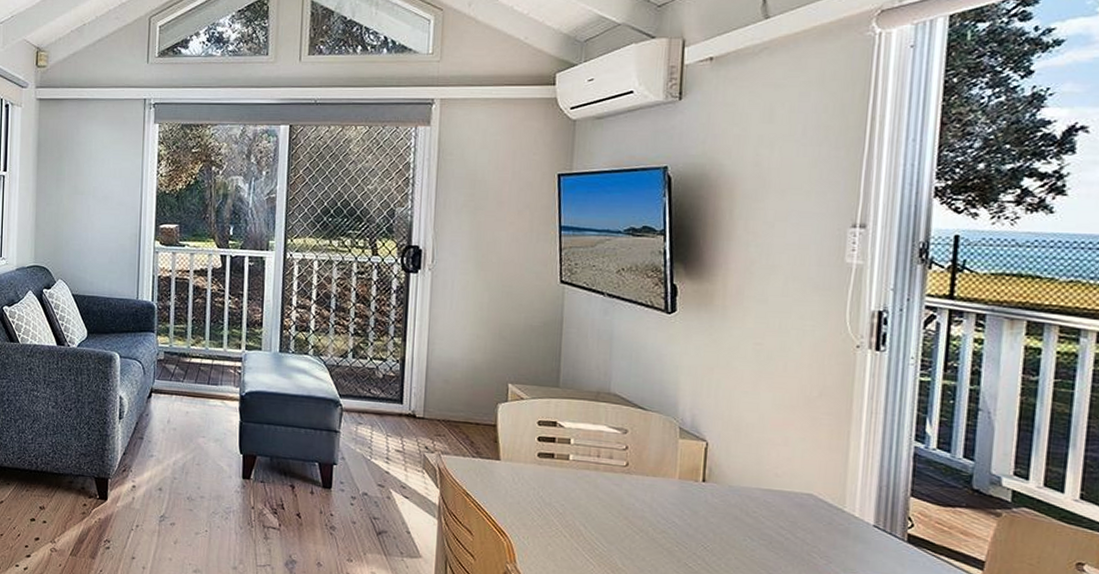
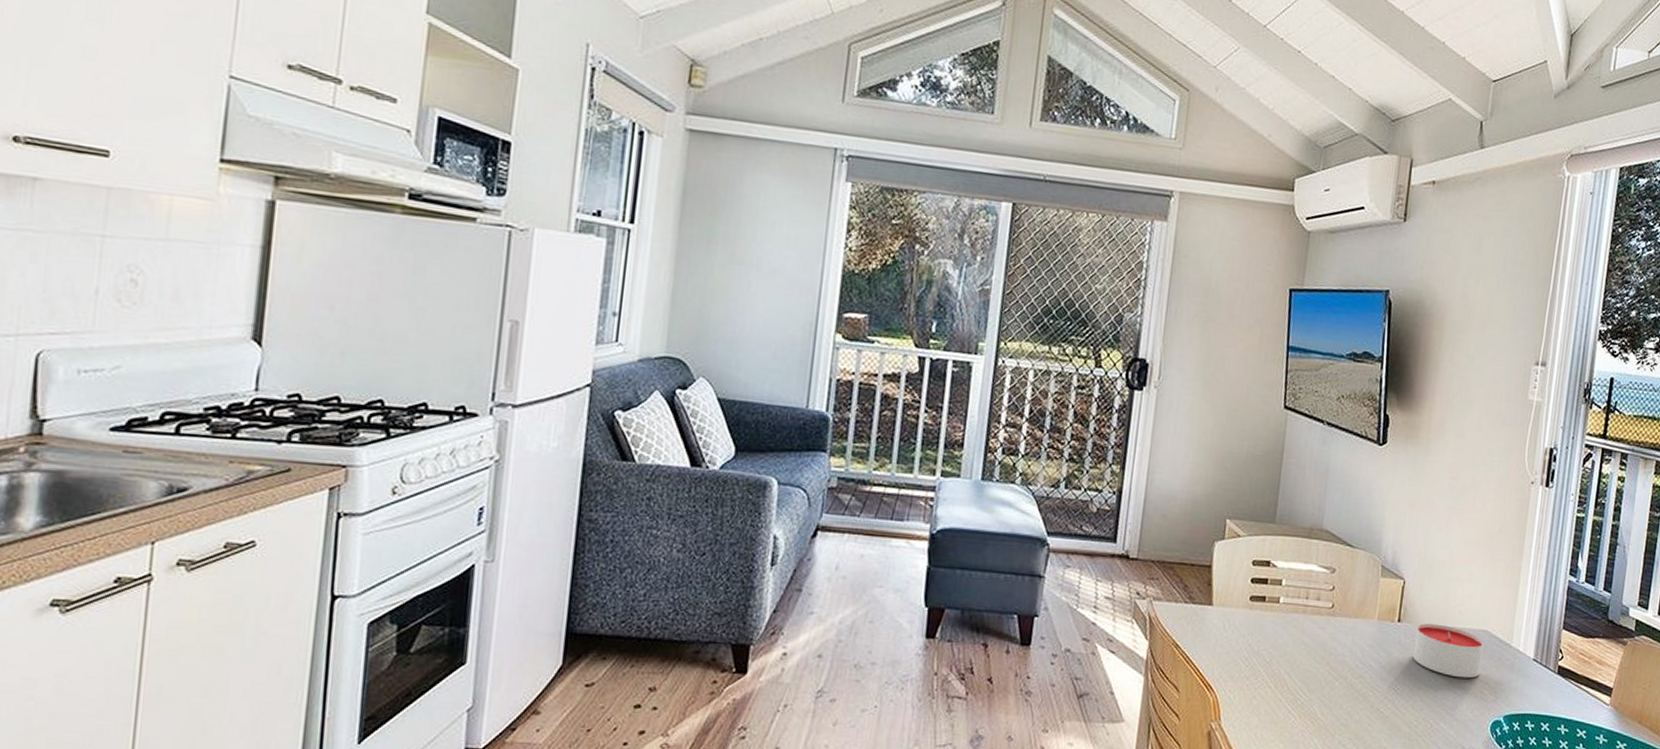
candle: none [723,484,809,541] -> present [1413,623,1484,679]

